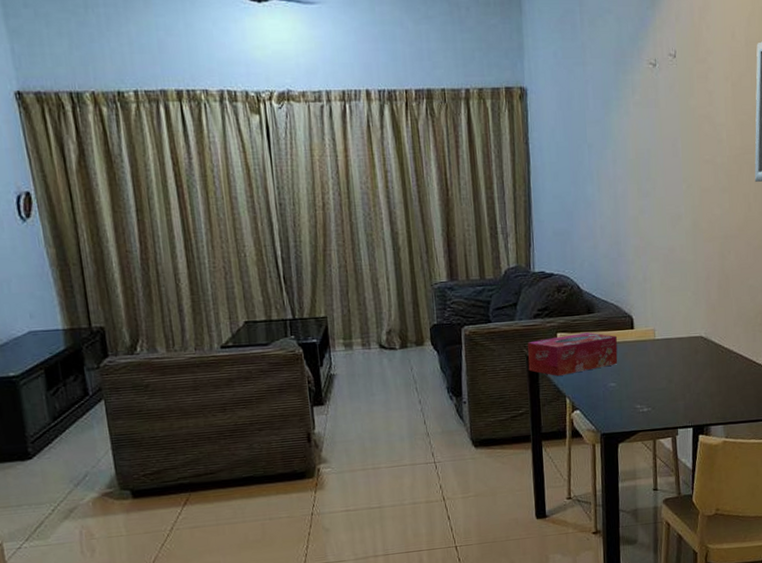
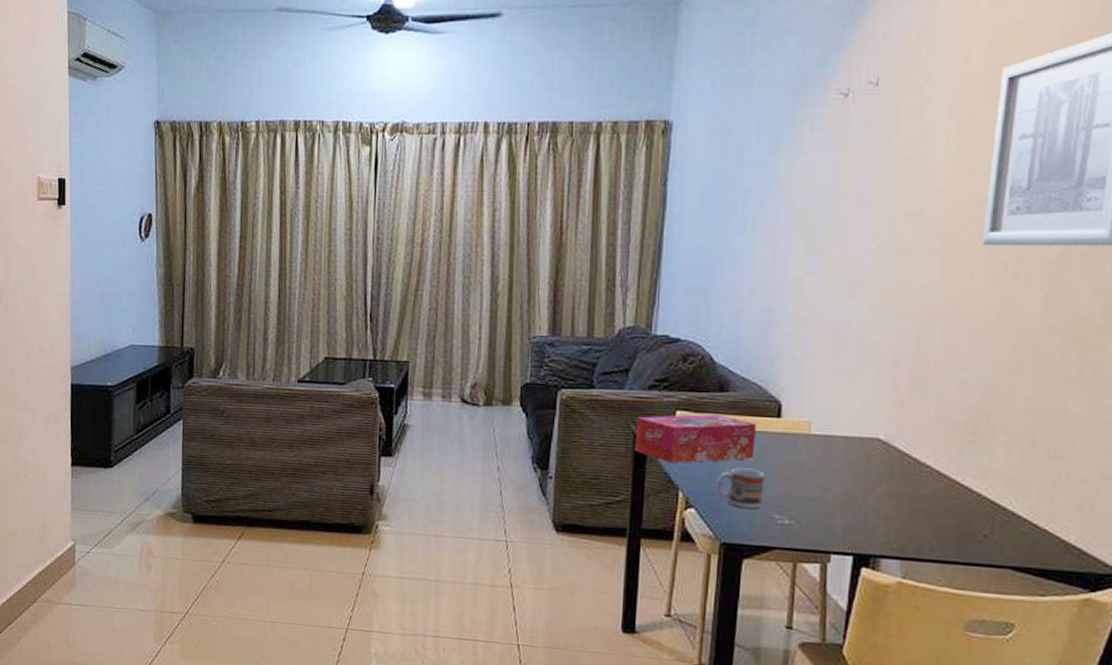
cup: none [593,372,627,404] -> present [716,467,765,509]

